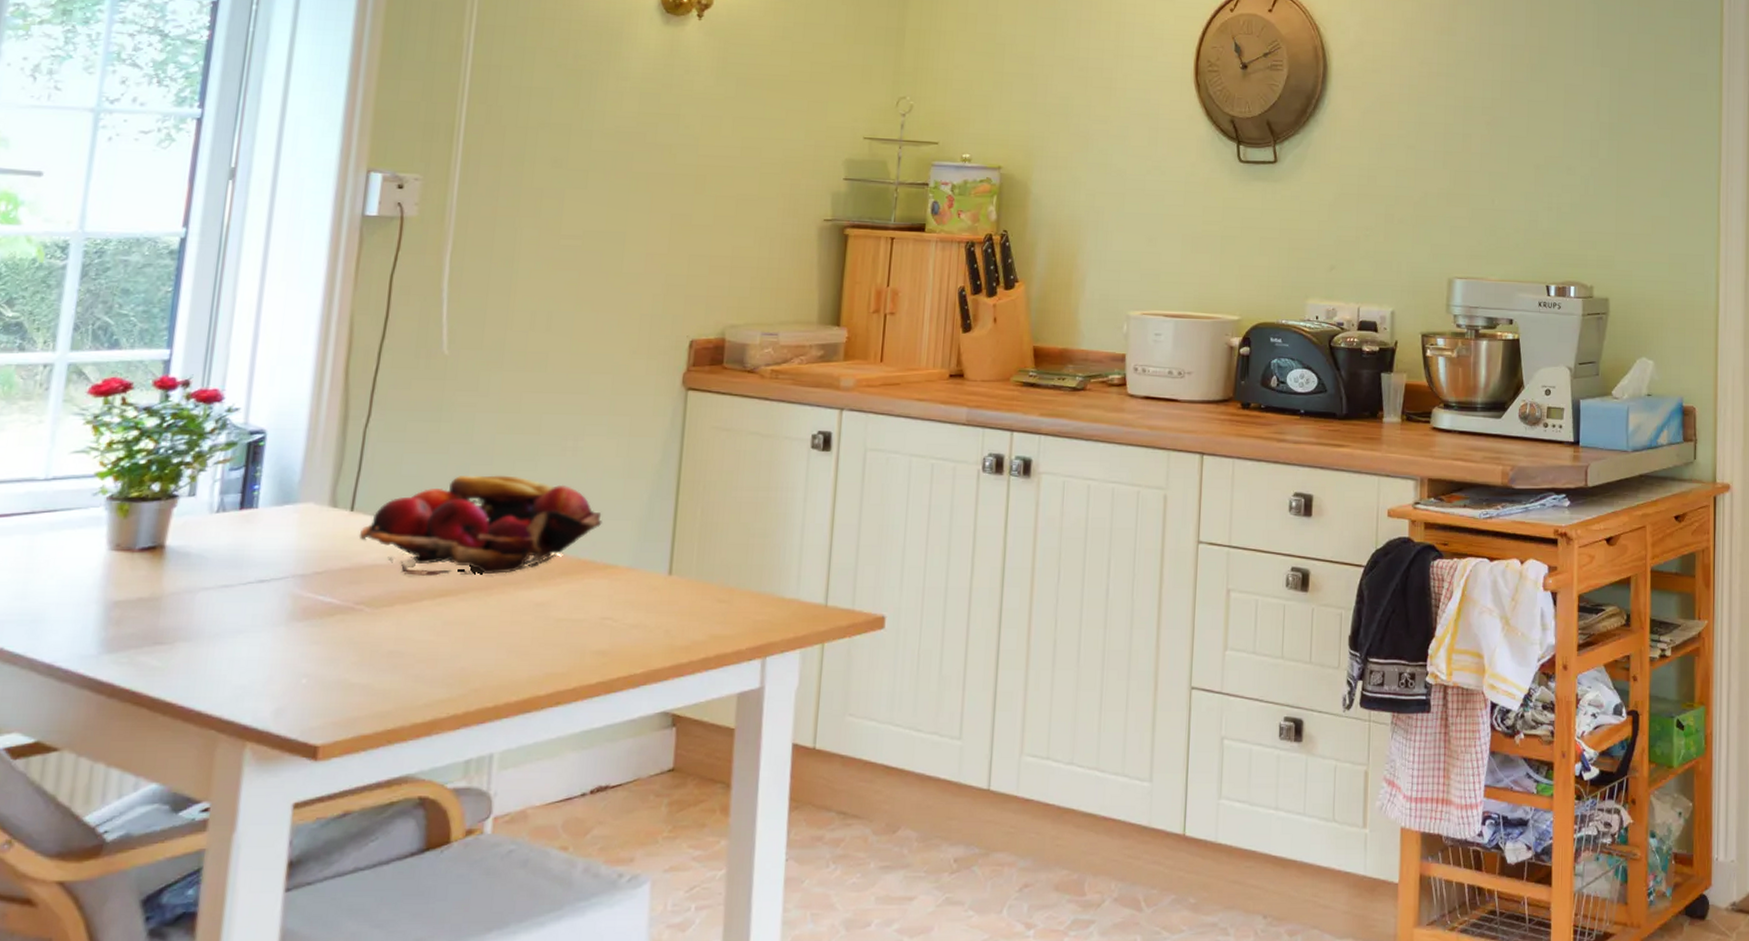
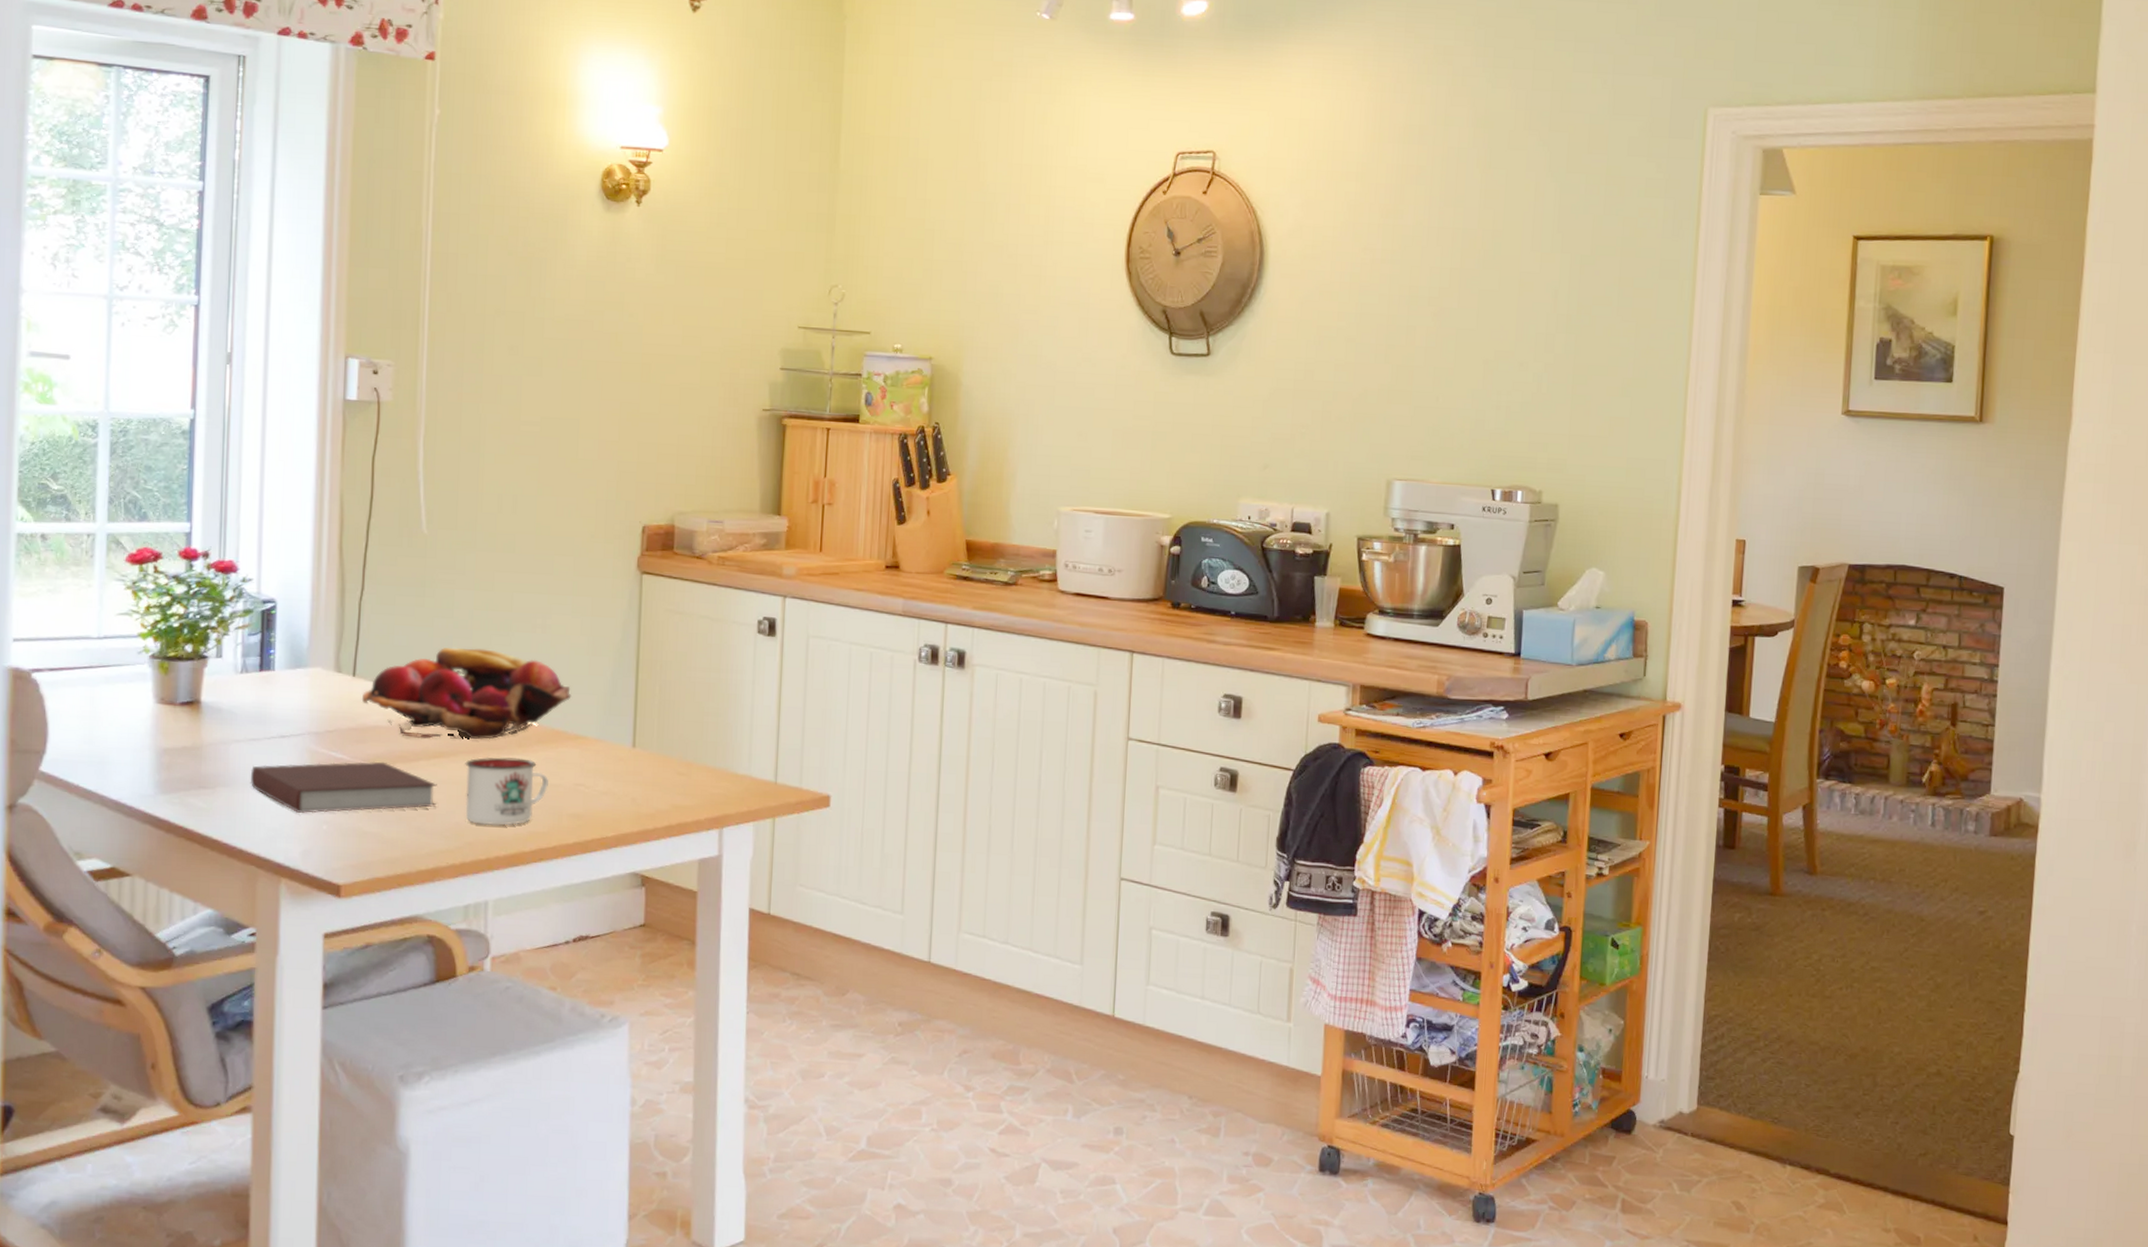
notebook: none [217,604,442,666] -> present [250,761,437,814]
mug: none [472,593,571,668] -> present [465,757,548,826]

